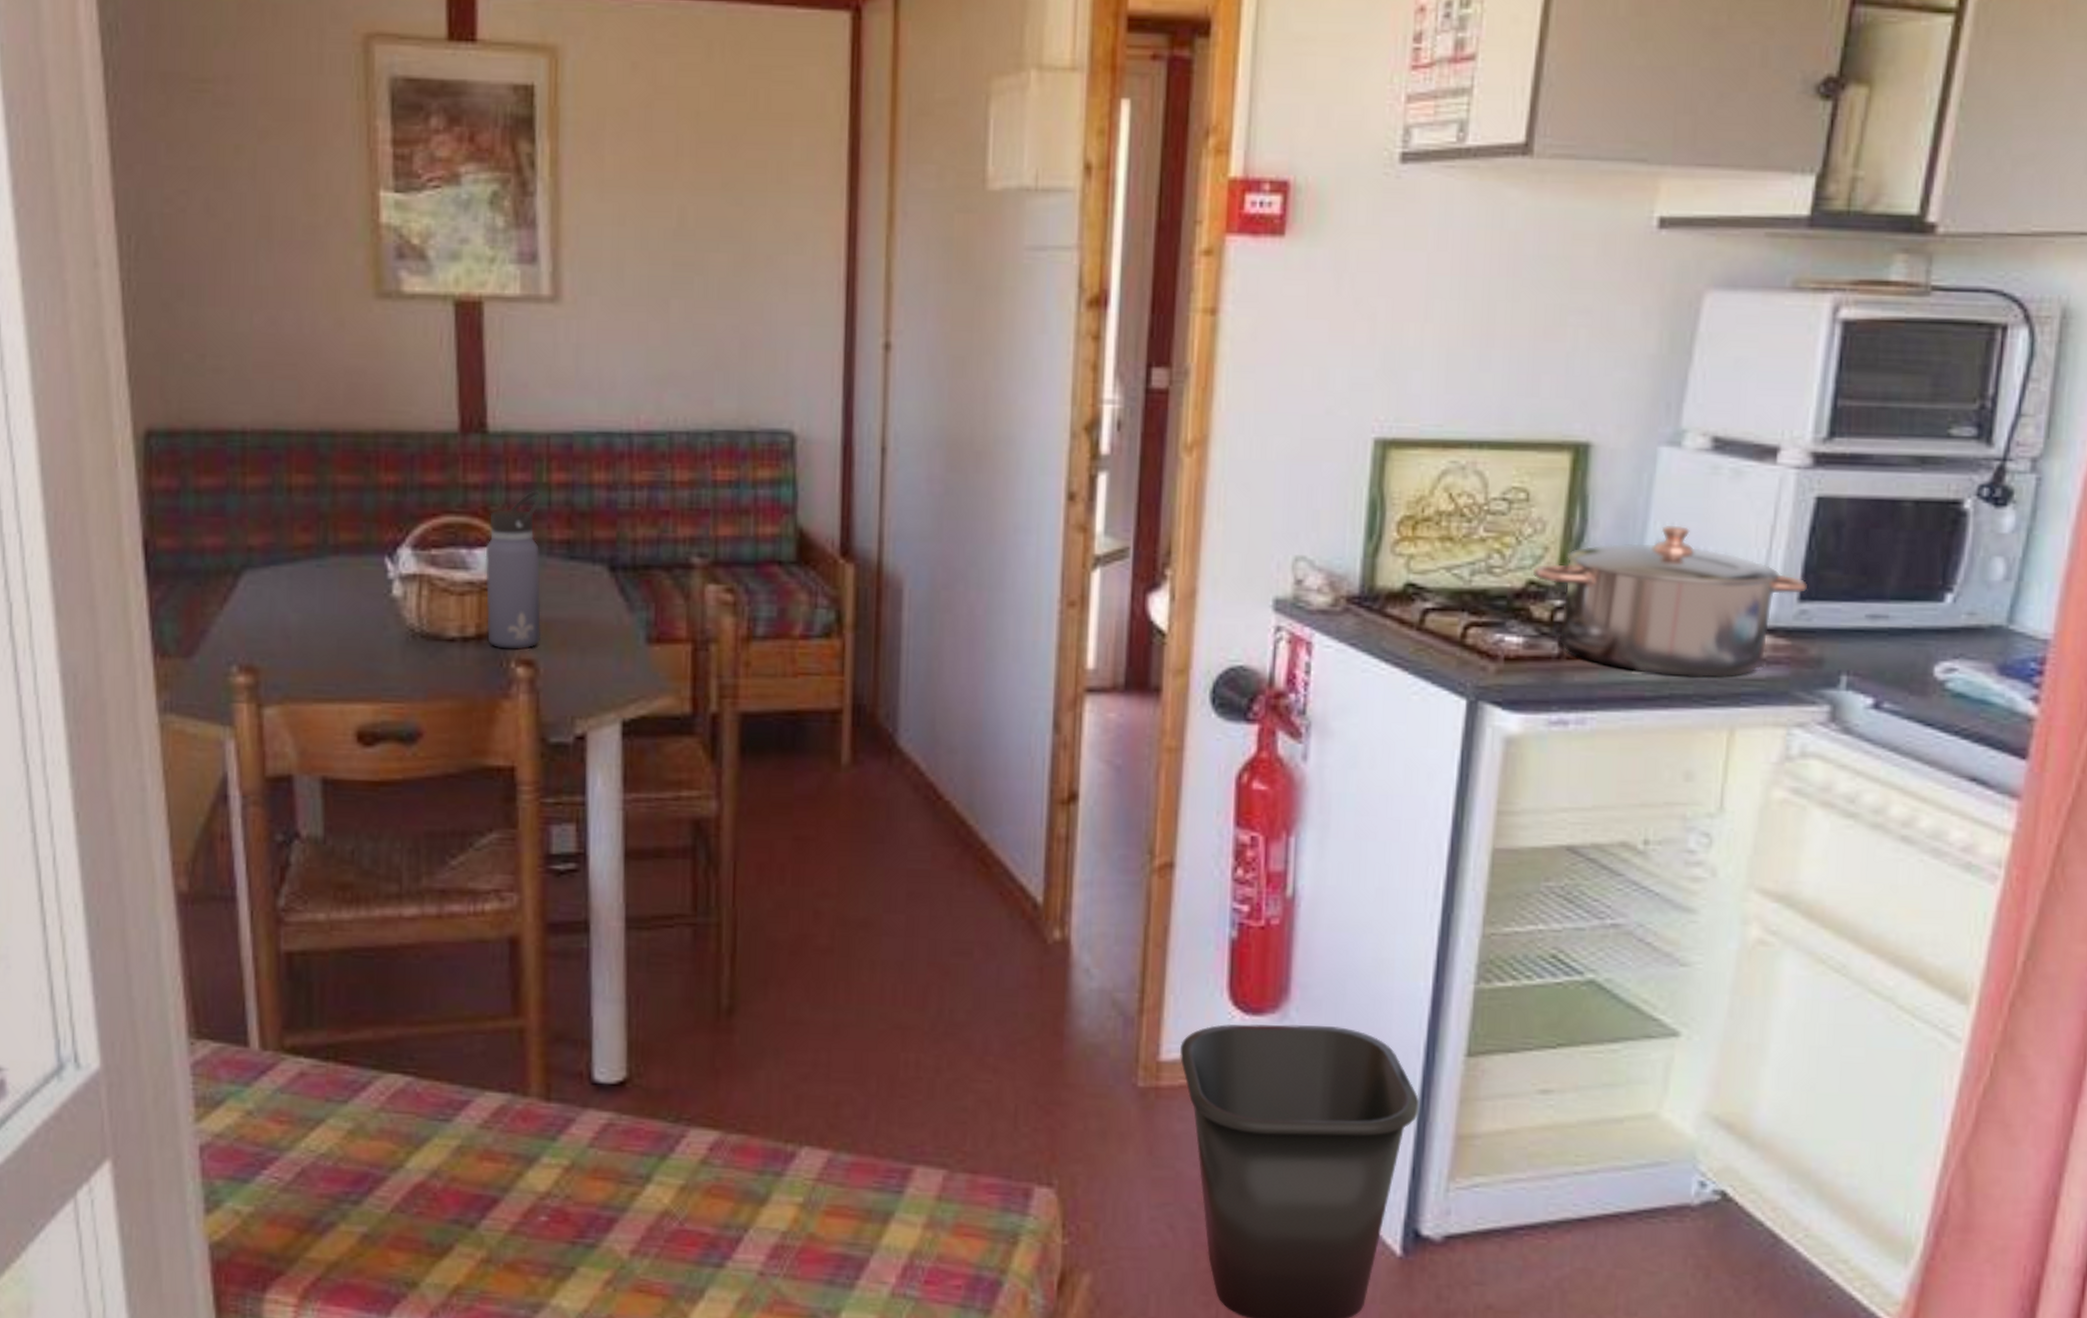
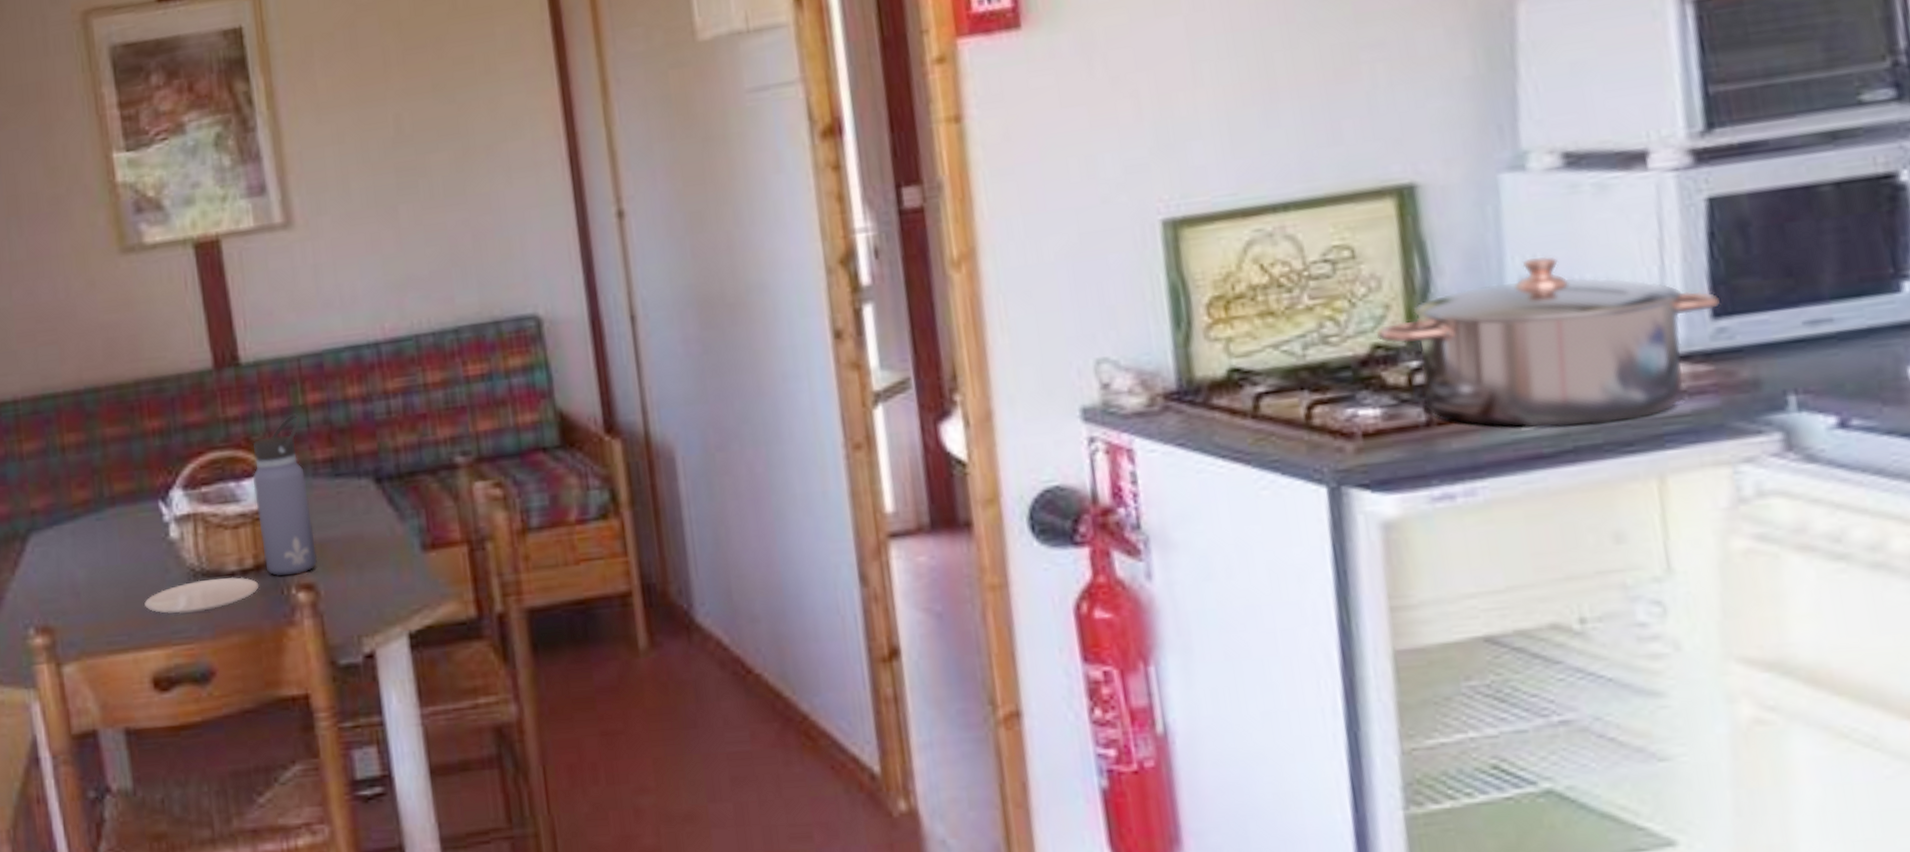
plate: none [357,641,479,673] -> present [144,577,259,615]

